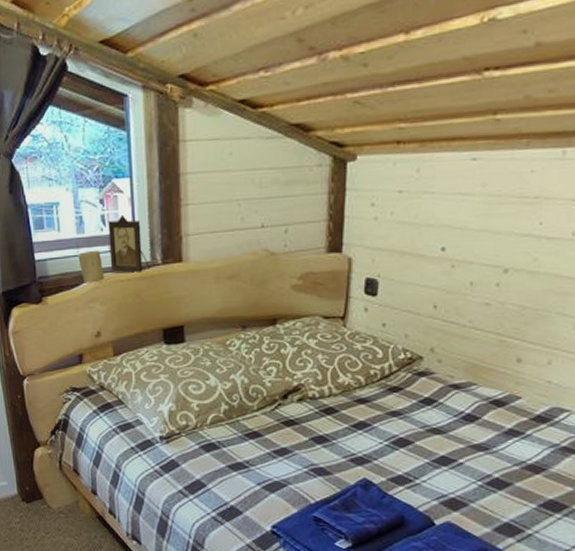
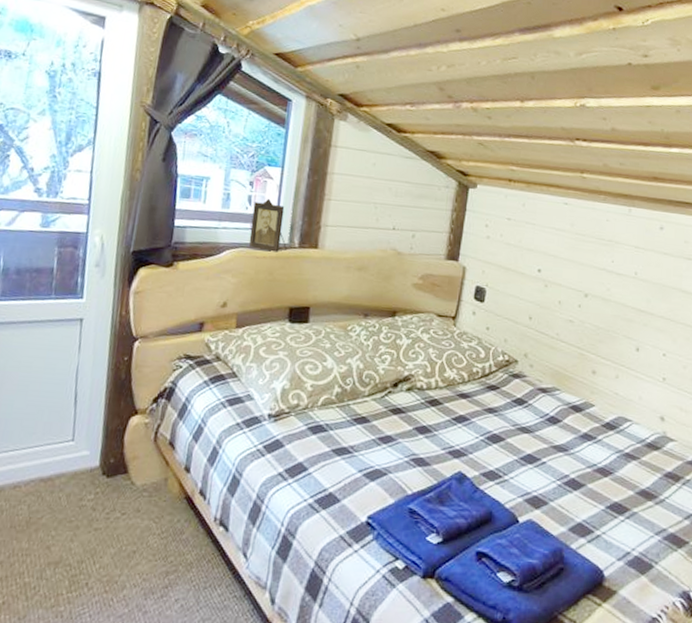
candle: present [78,250,105,284] -> none [218,225,242,256]

